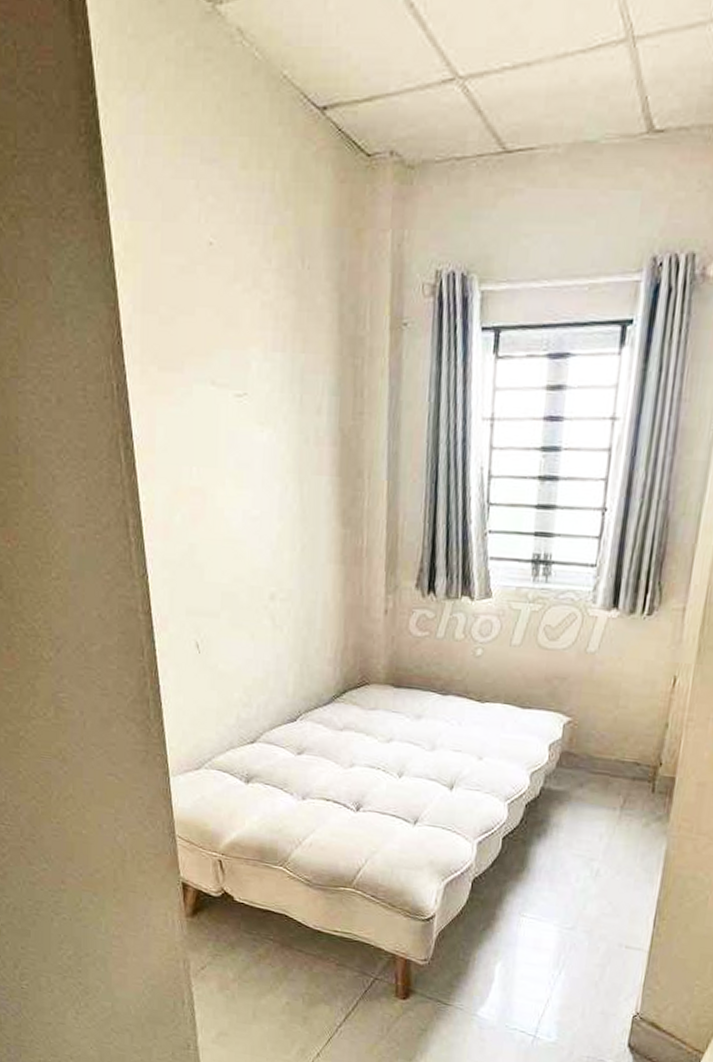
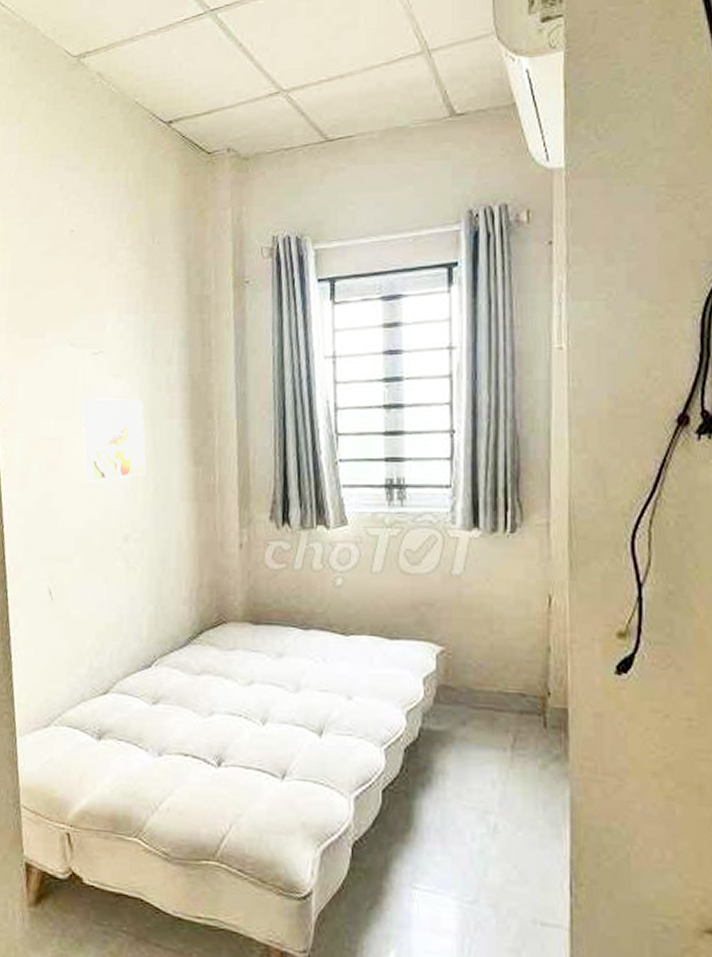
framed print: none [225,446,293,538] -> present [81,399,146,482]

